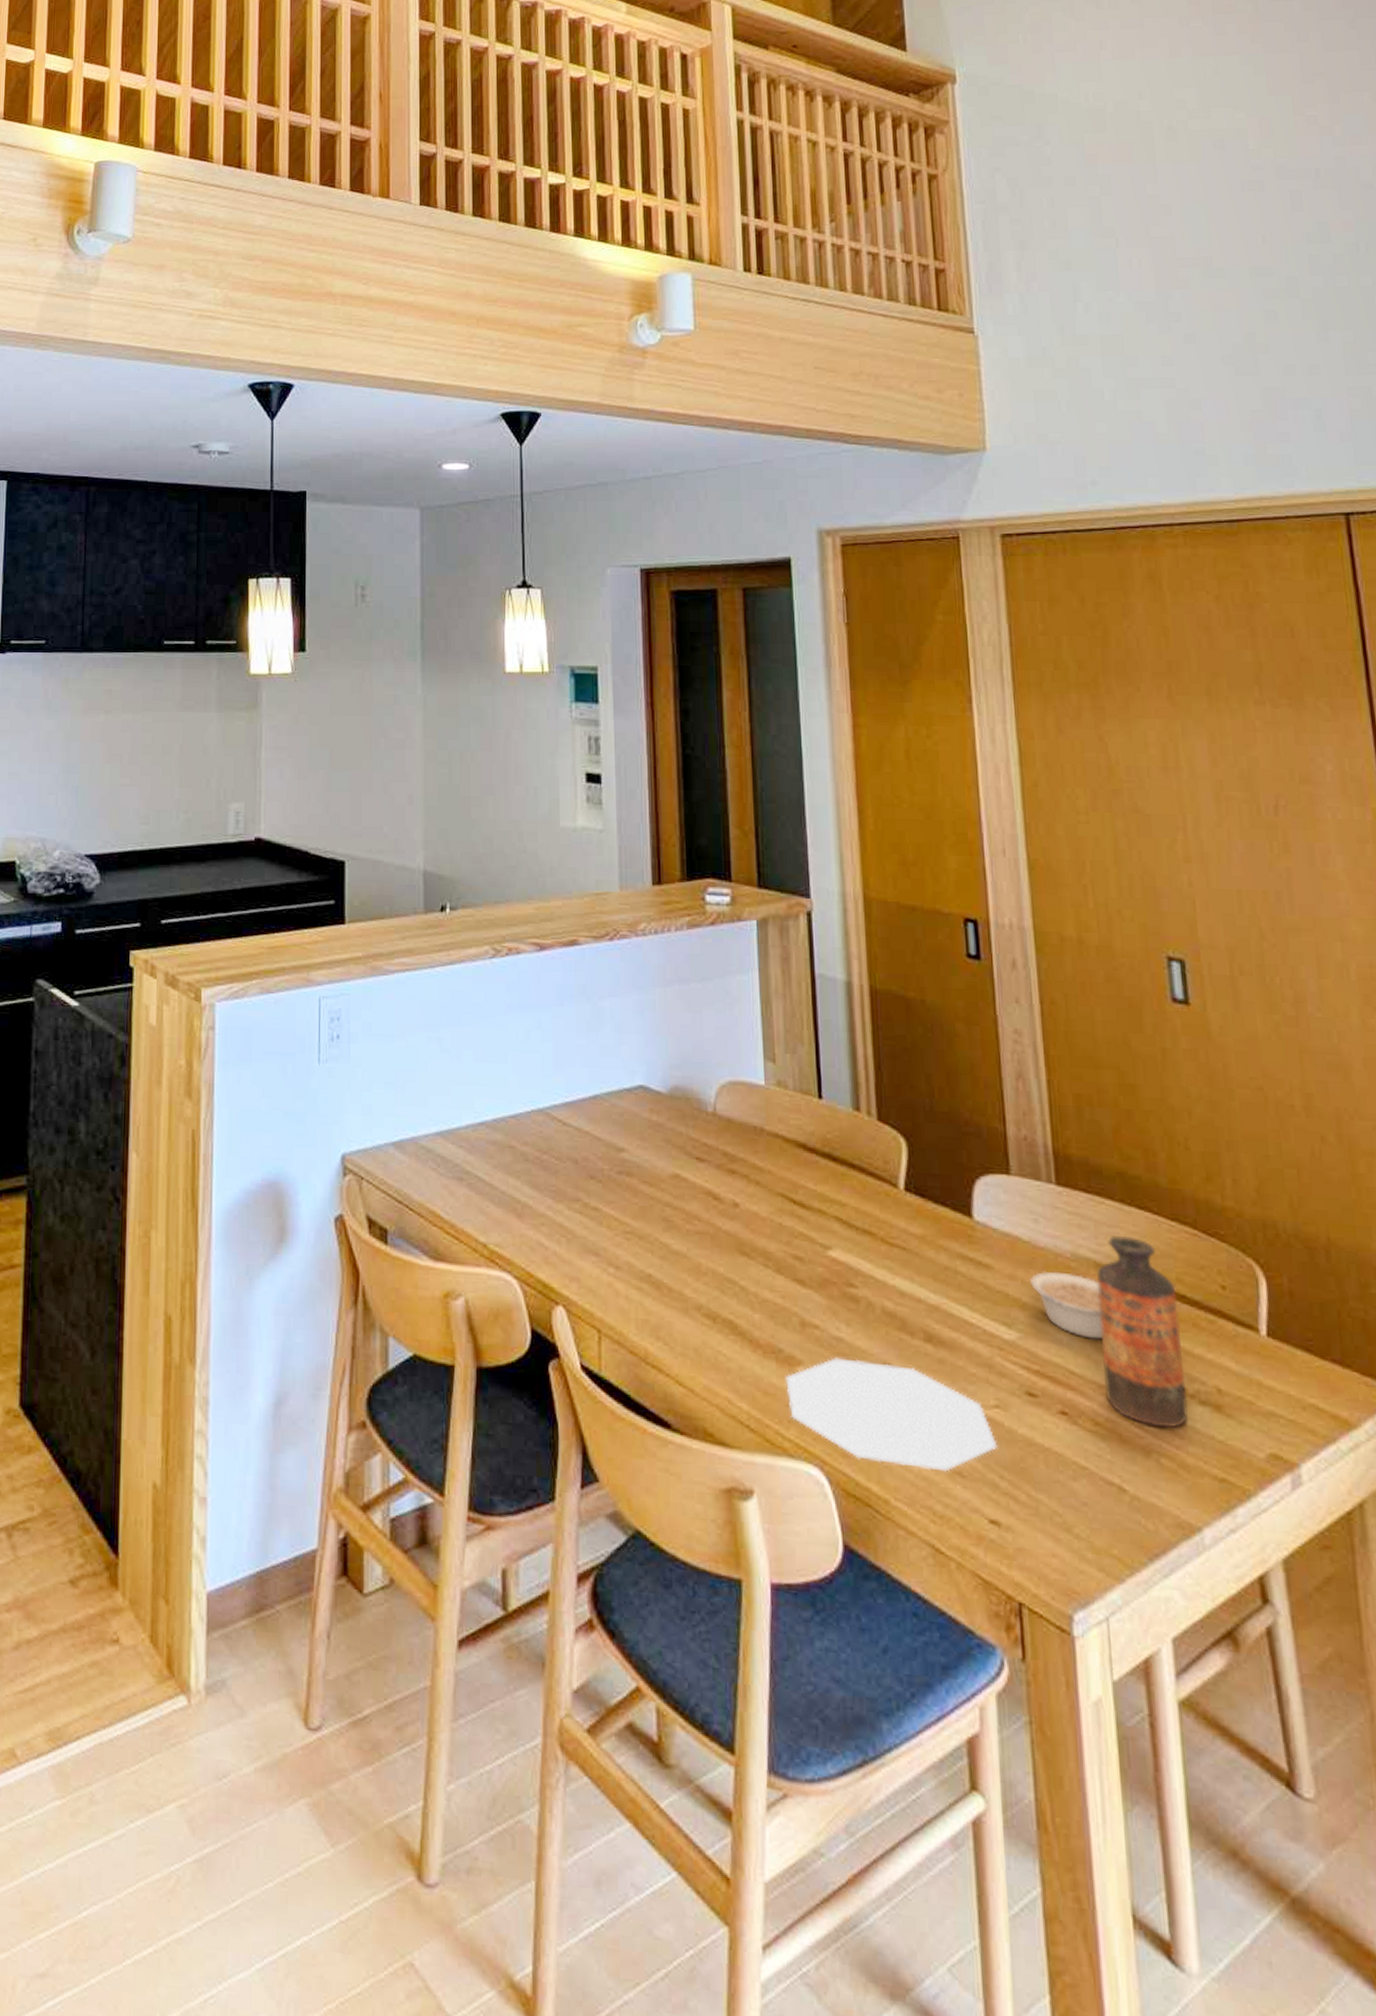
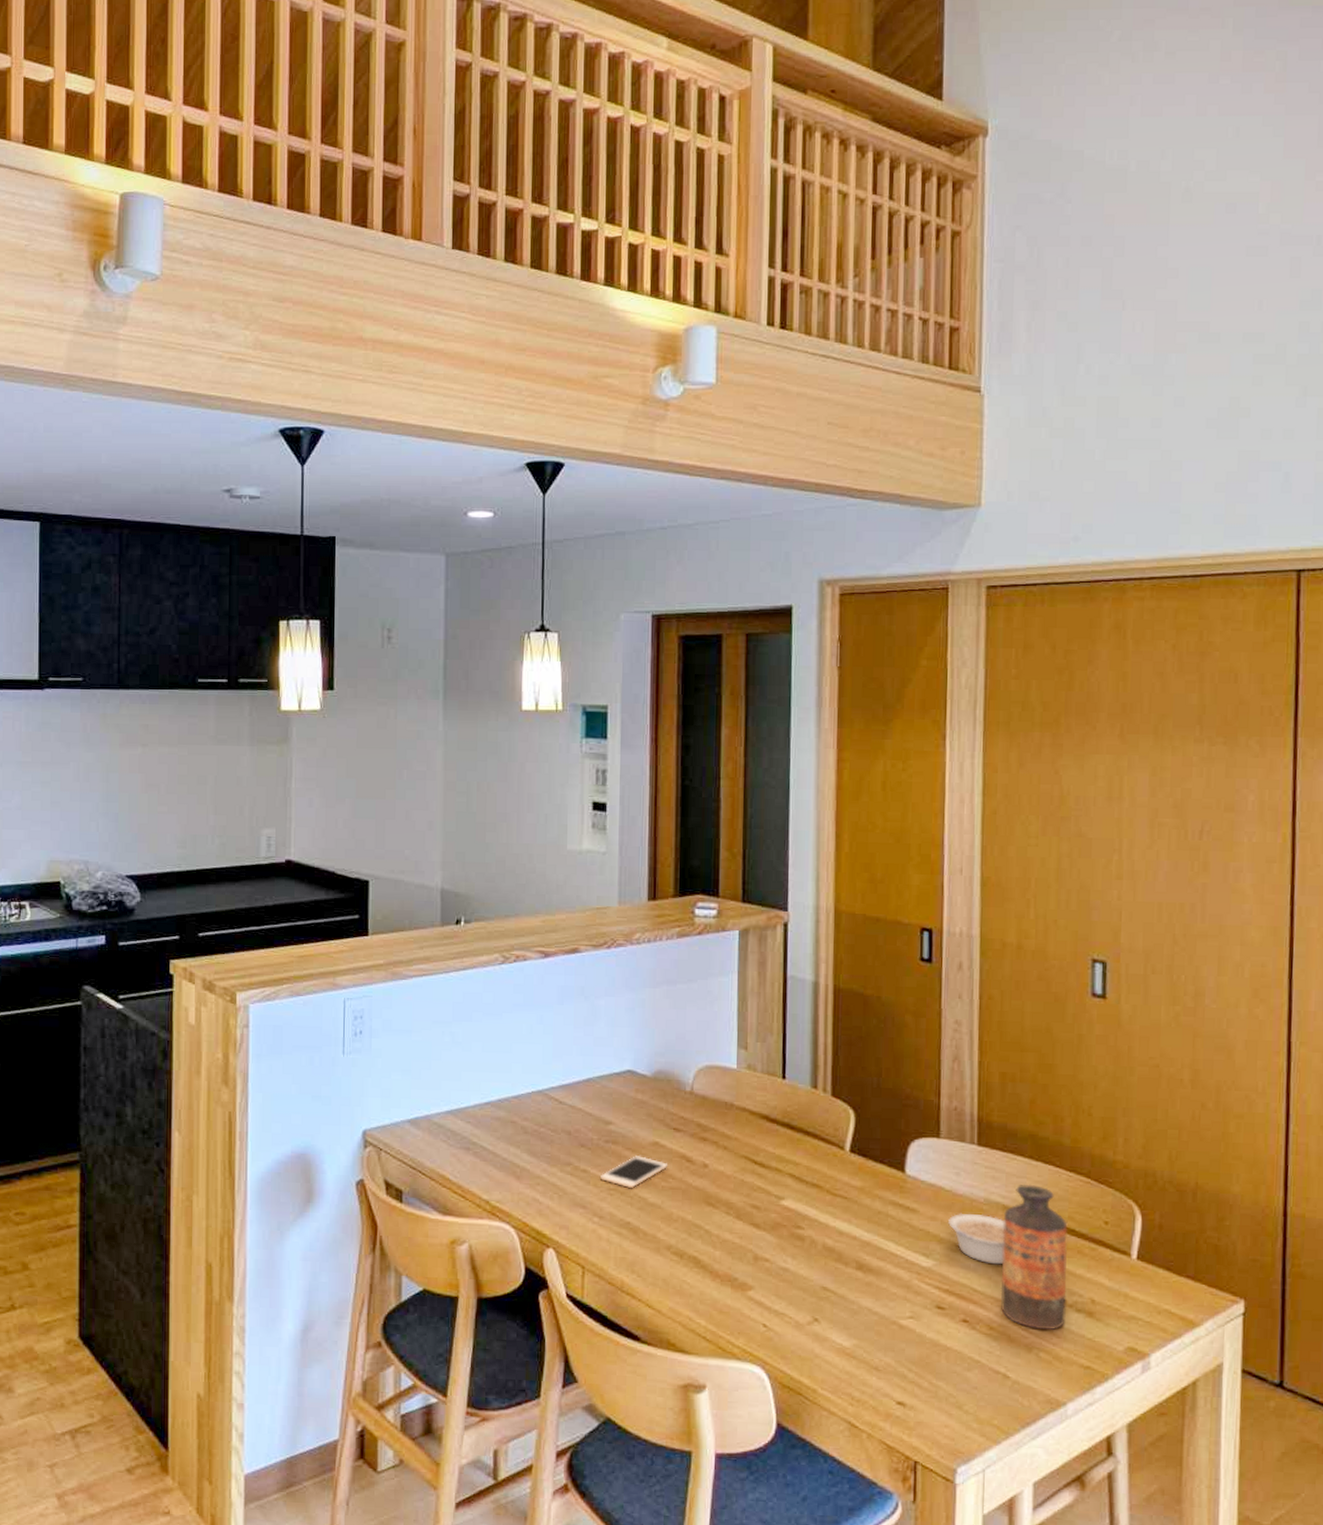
cell phone: none [614,1191,693,1231] -> present [601,1156,668,1188]
plate: present [785,1357,998,1472] -> none [738,1283,909,1367]

